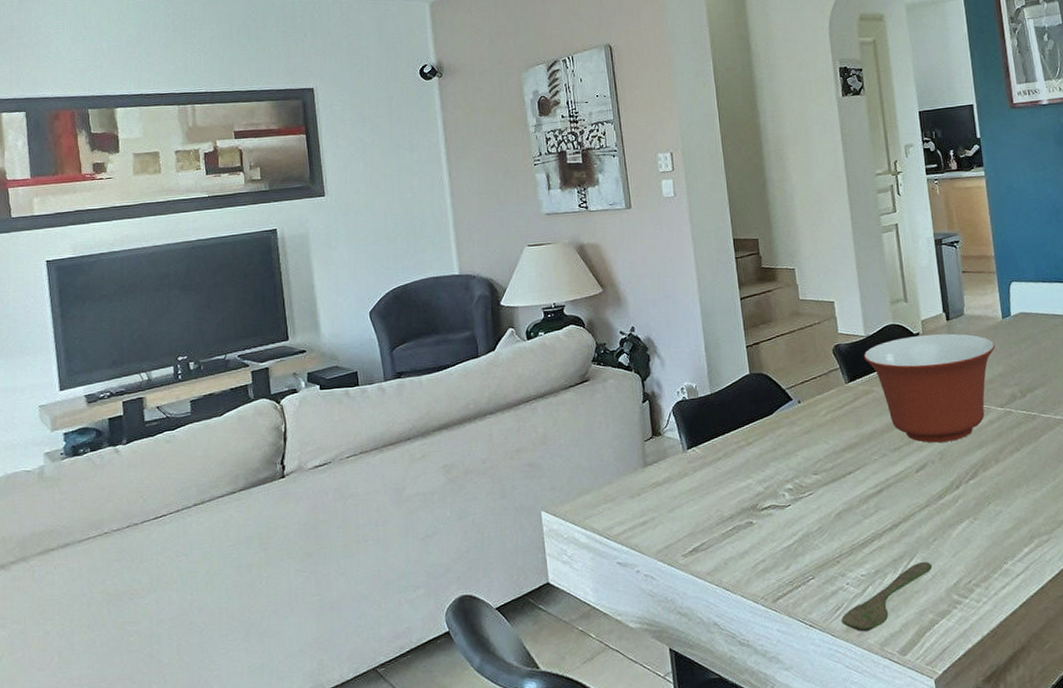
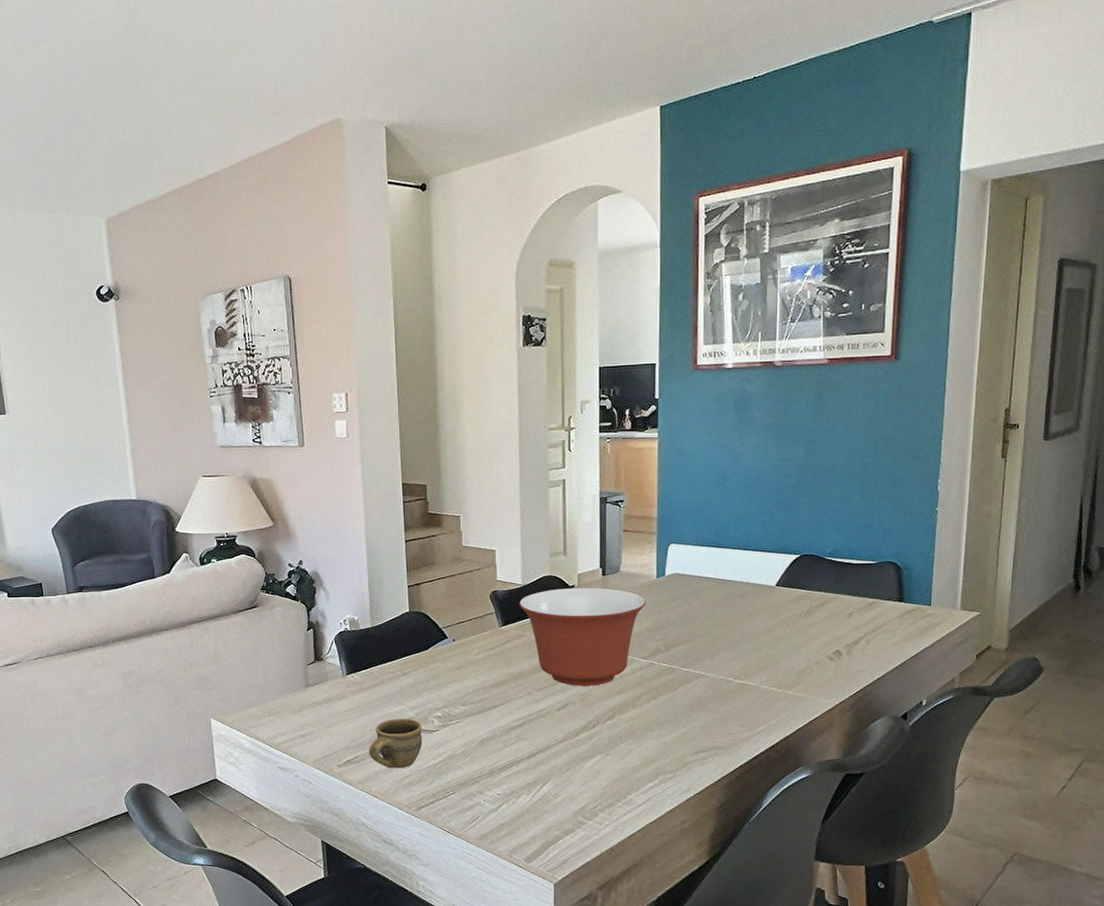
cup: none [716,493,775,554] -> present [369,718,423,768]
spoon: present [841,562,933,632] -> none [476,788,563,841]

